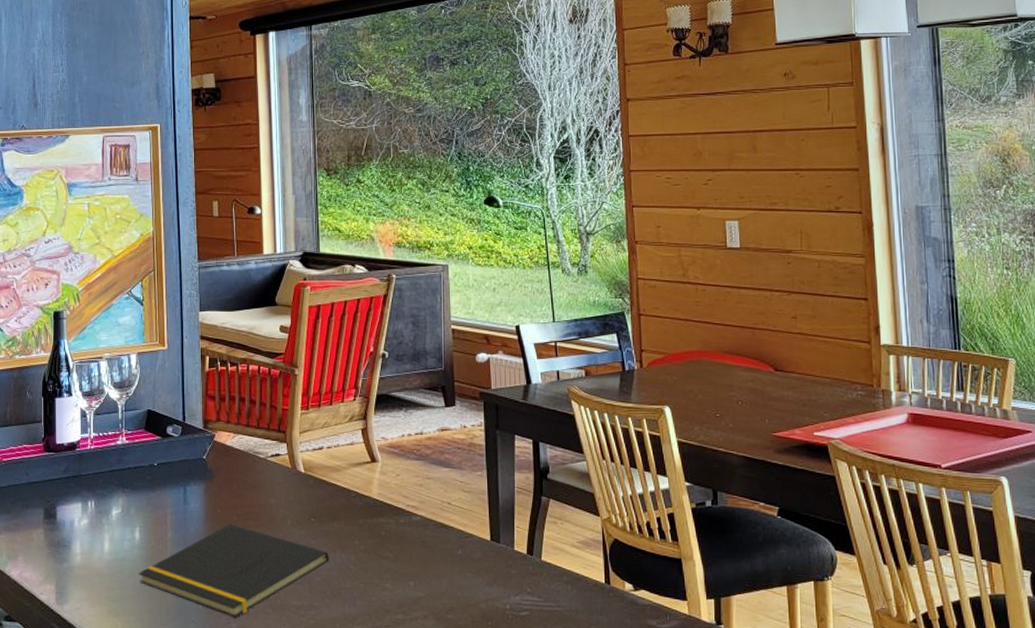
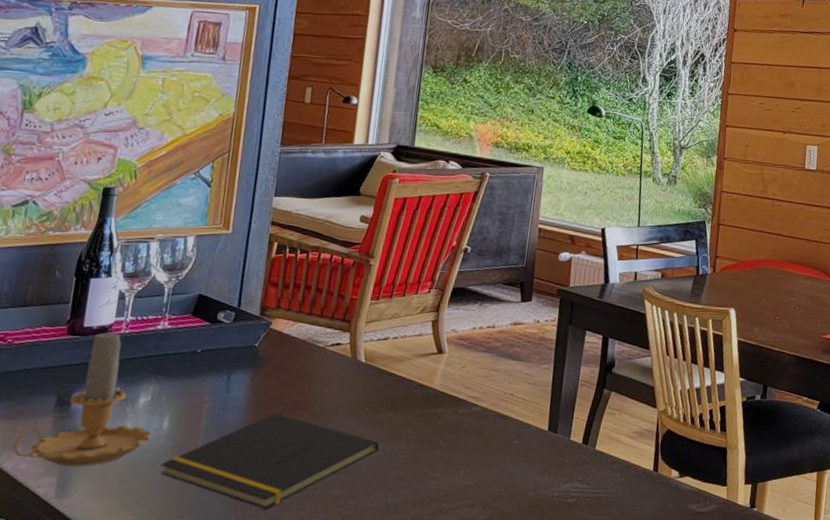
candle: none [15,443,128,575] -> present [12,326,152,466]

